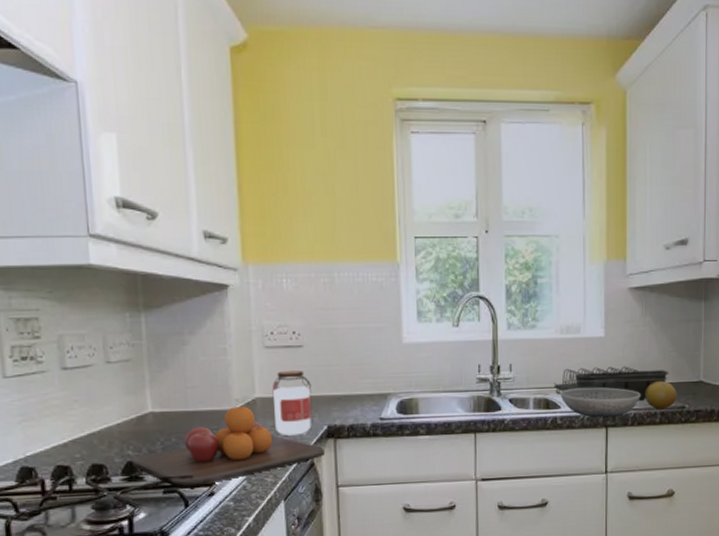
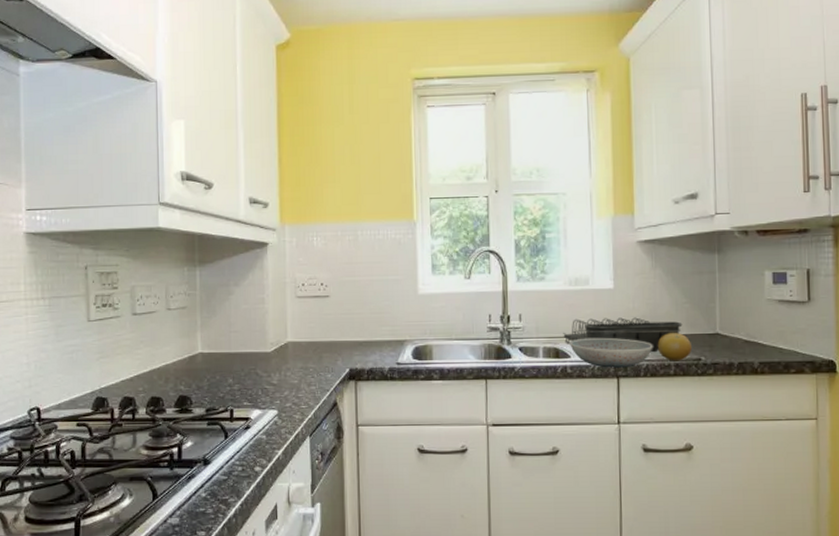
chopping board: present [132,405,326,489] -> none [183,348,347,421]
jar: present [272,371,312,436] -> none [302,318,336,377]

